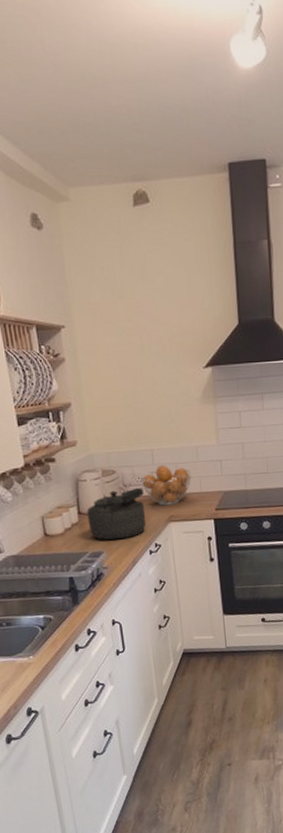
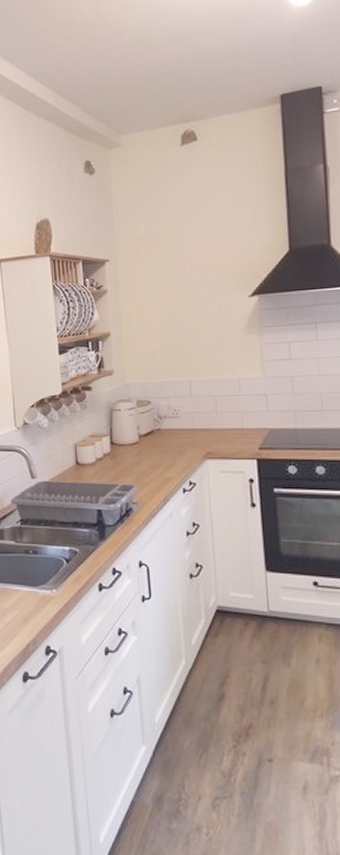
kettle: present [86,487,146,541] -> none [119,419,181,474]
fruit basket: present [141,465,192,506] -> none [177,397,233,441]

